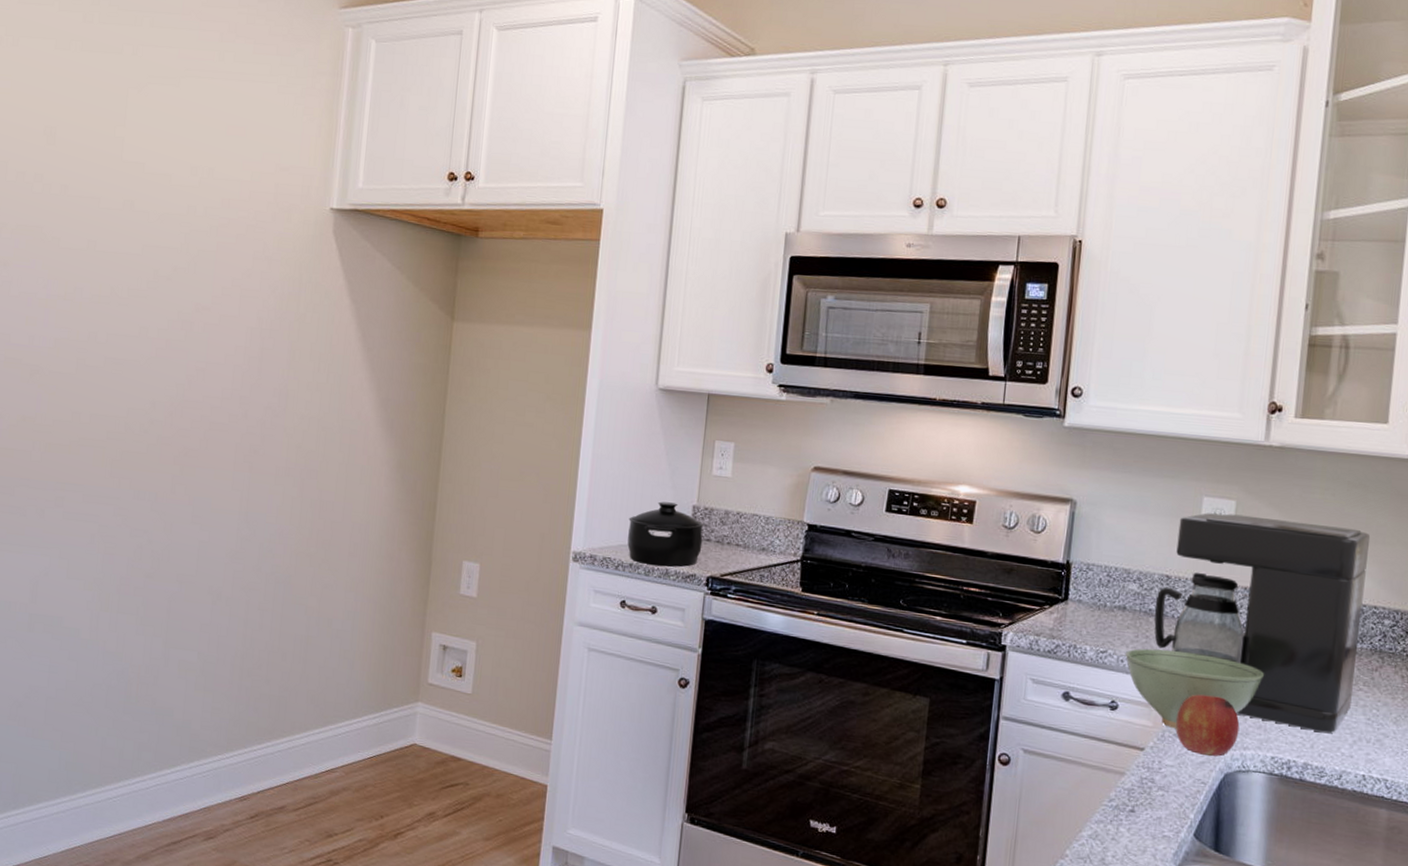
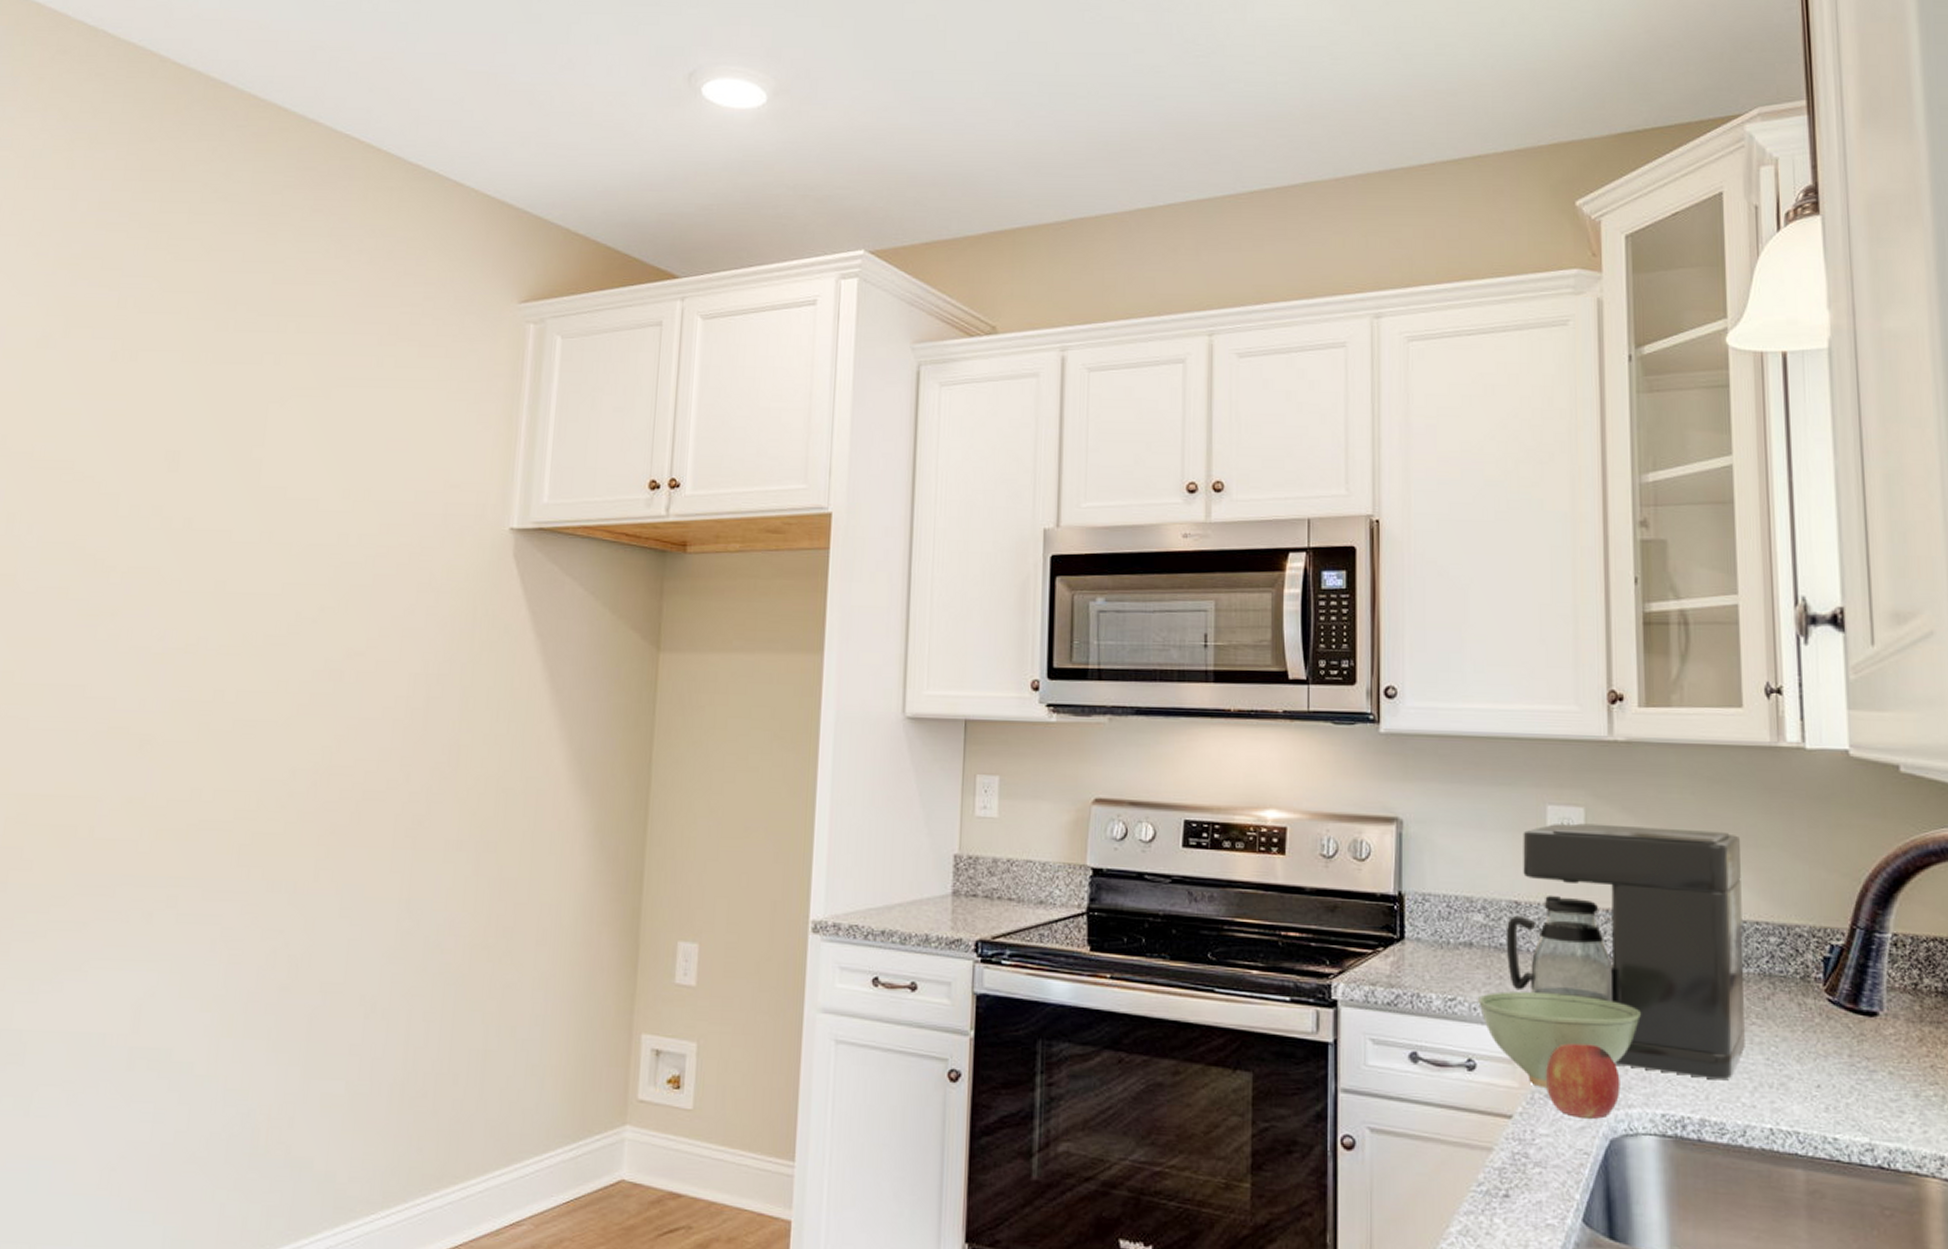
saucepan: present [627,501,704,567] -> none [878,852,969,931]

